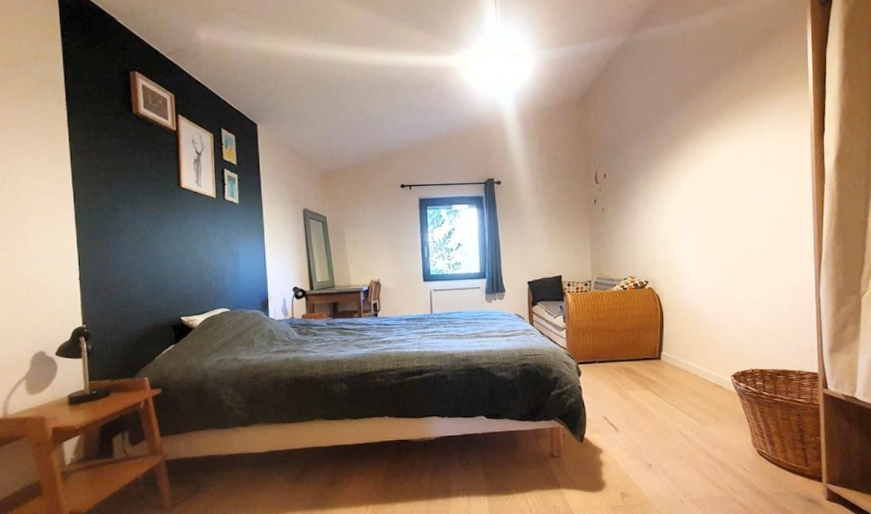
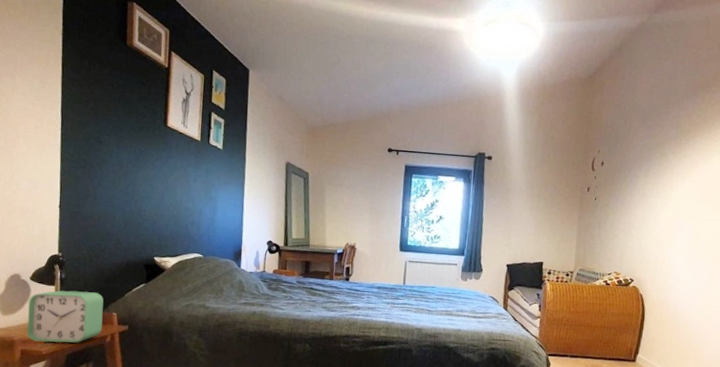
alarm clock: none [56,360,135,417] -> present [26,290,103,343]

